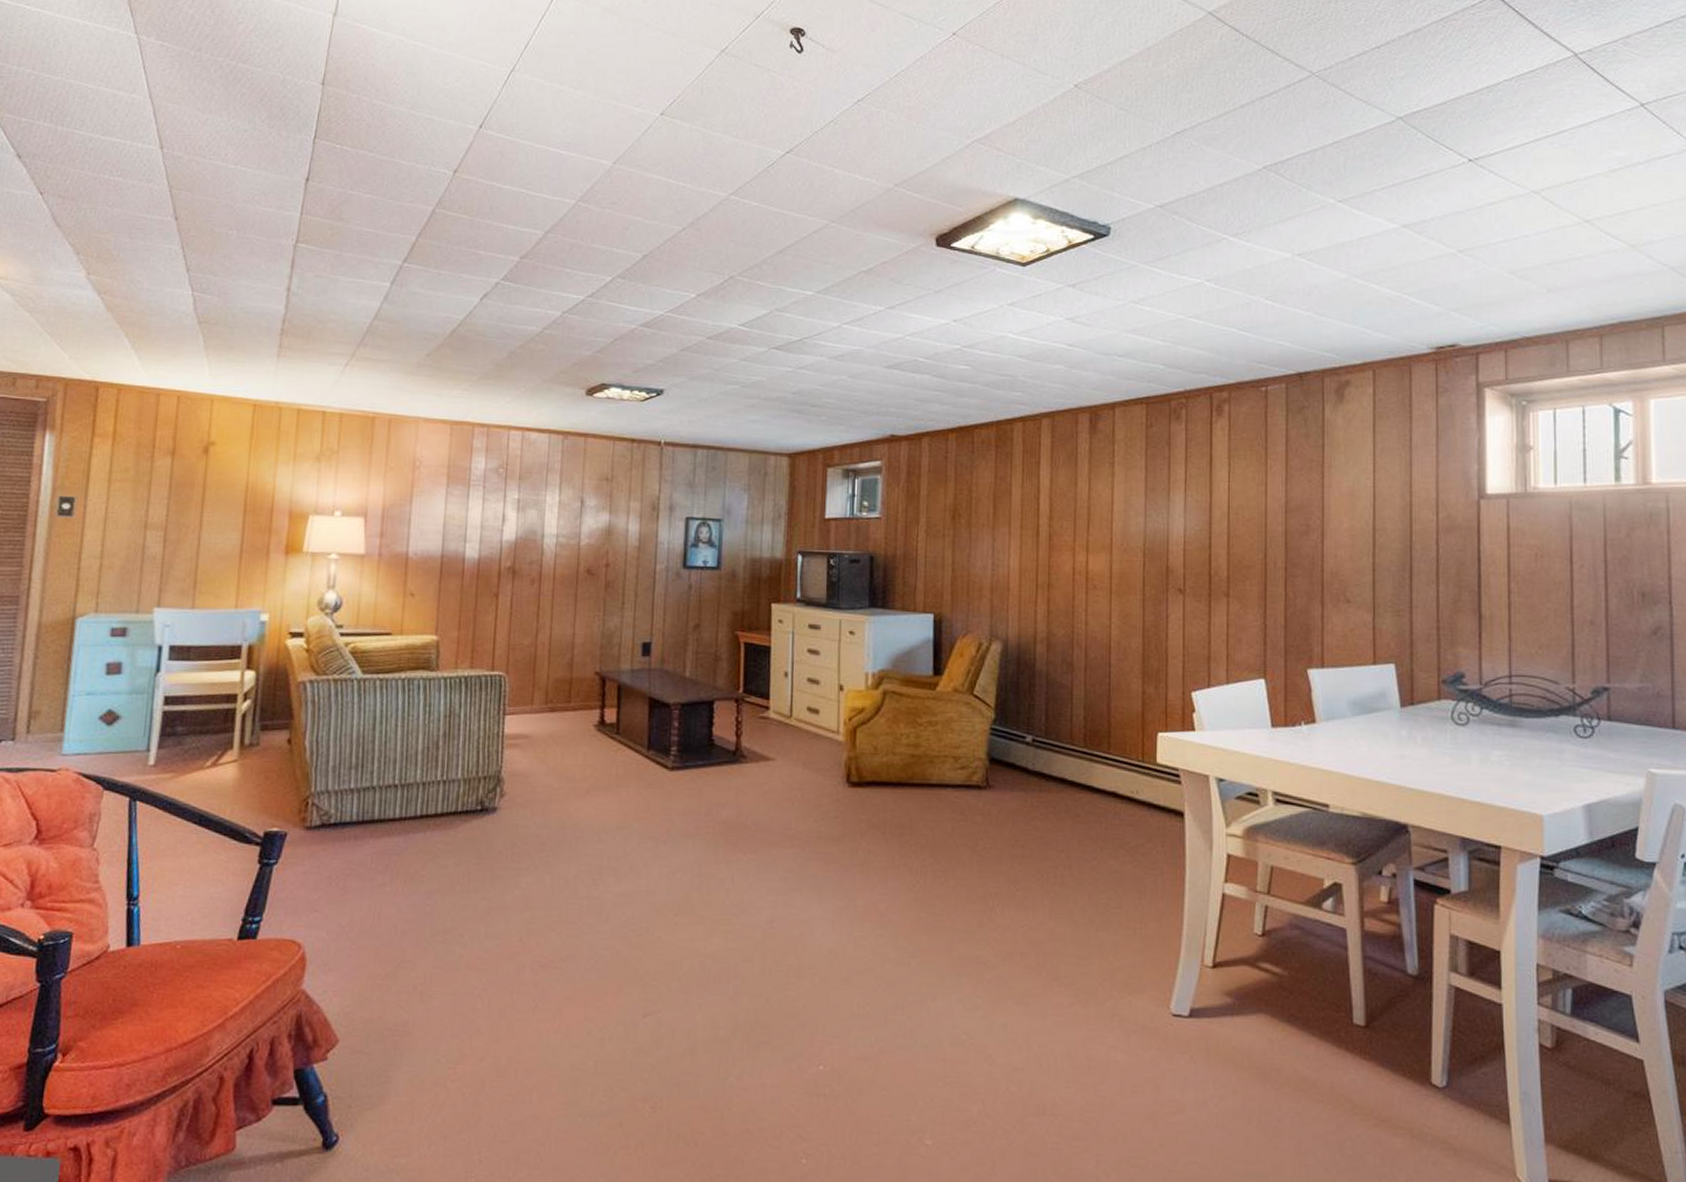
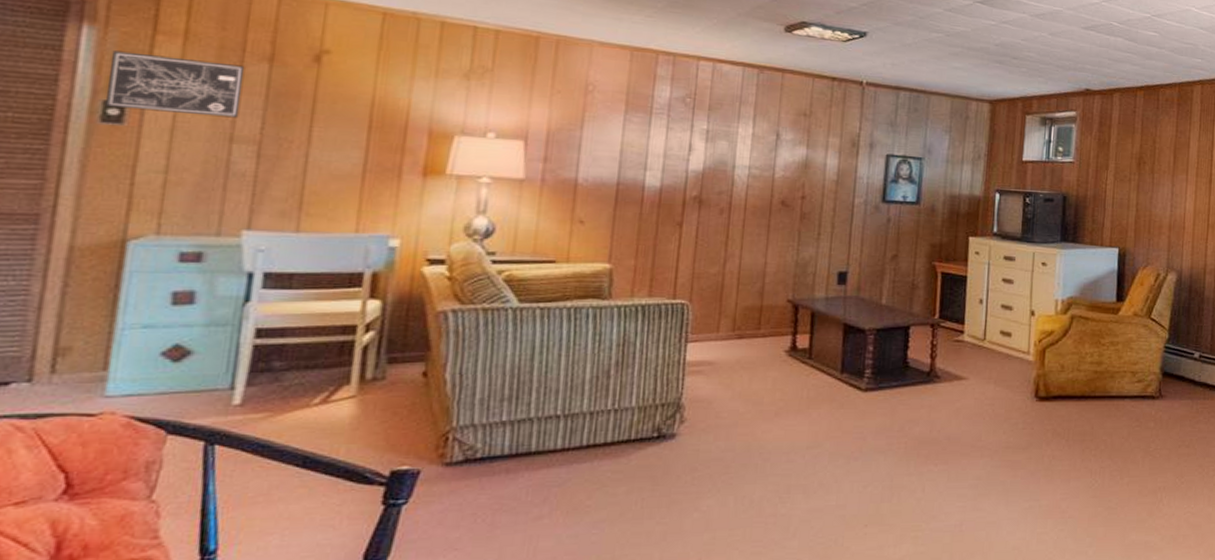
wall art: none [60,453,155,507] -> present [104,50,245,118]

